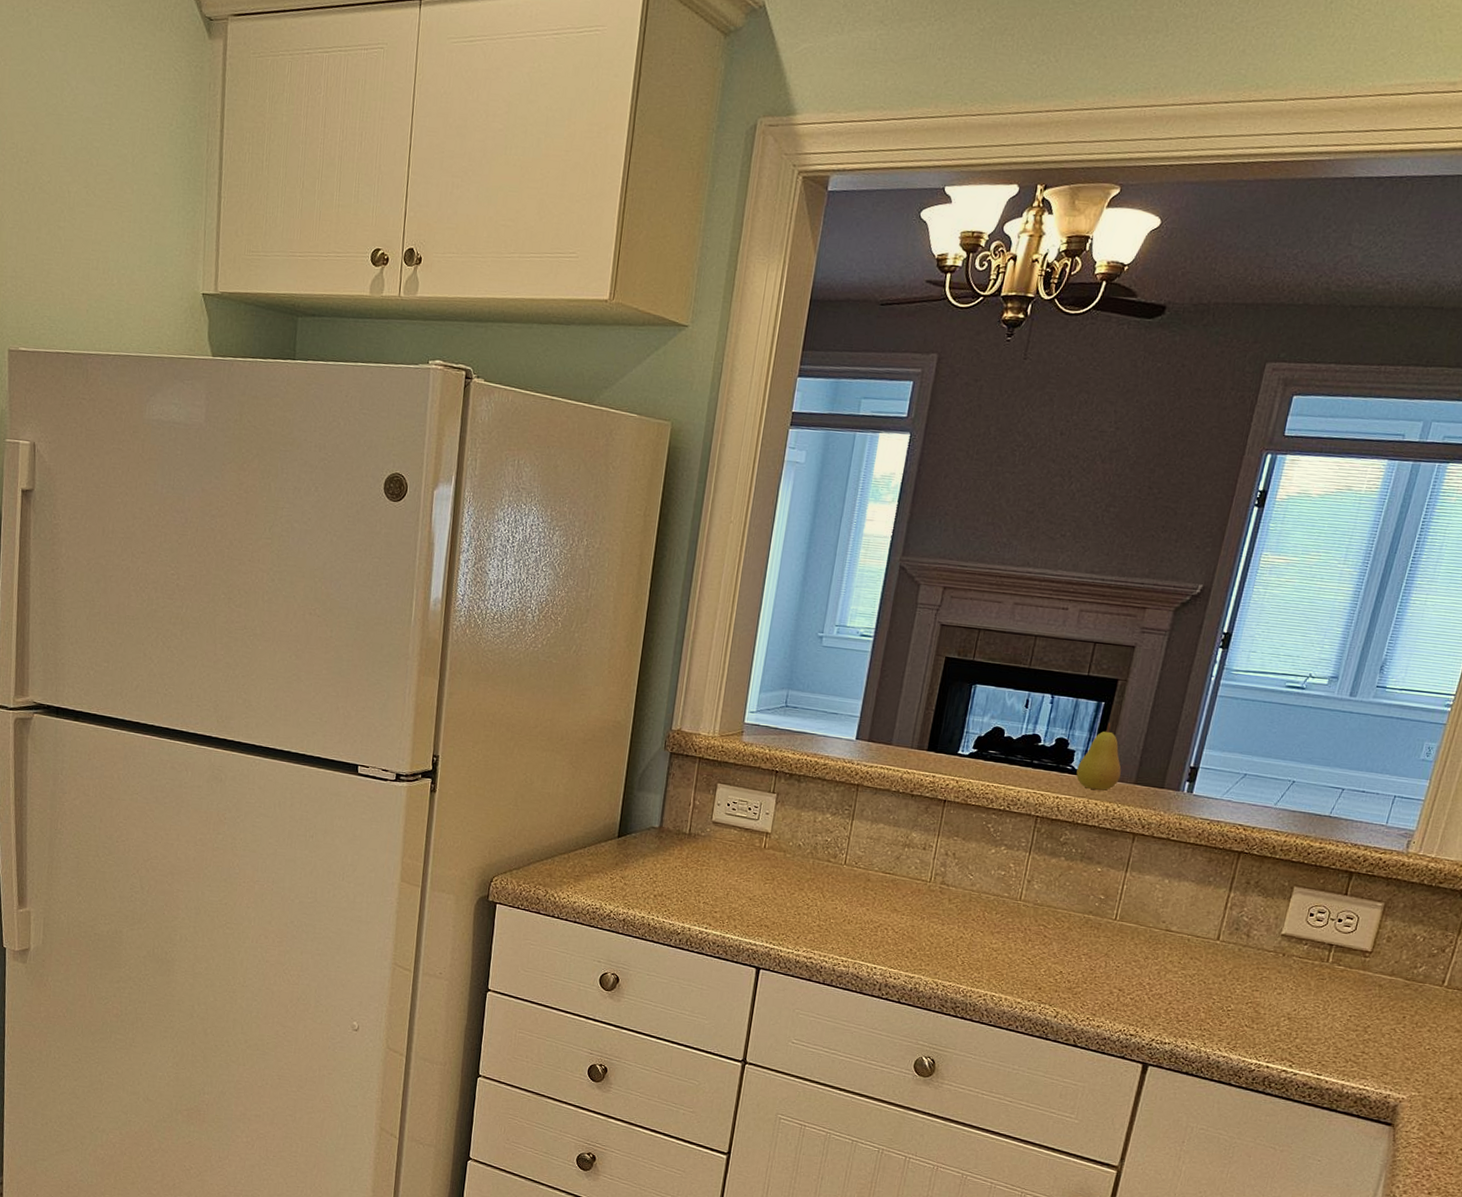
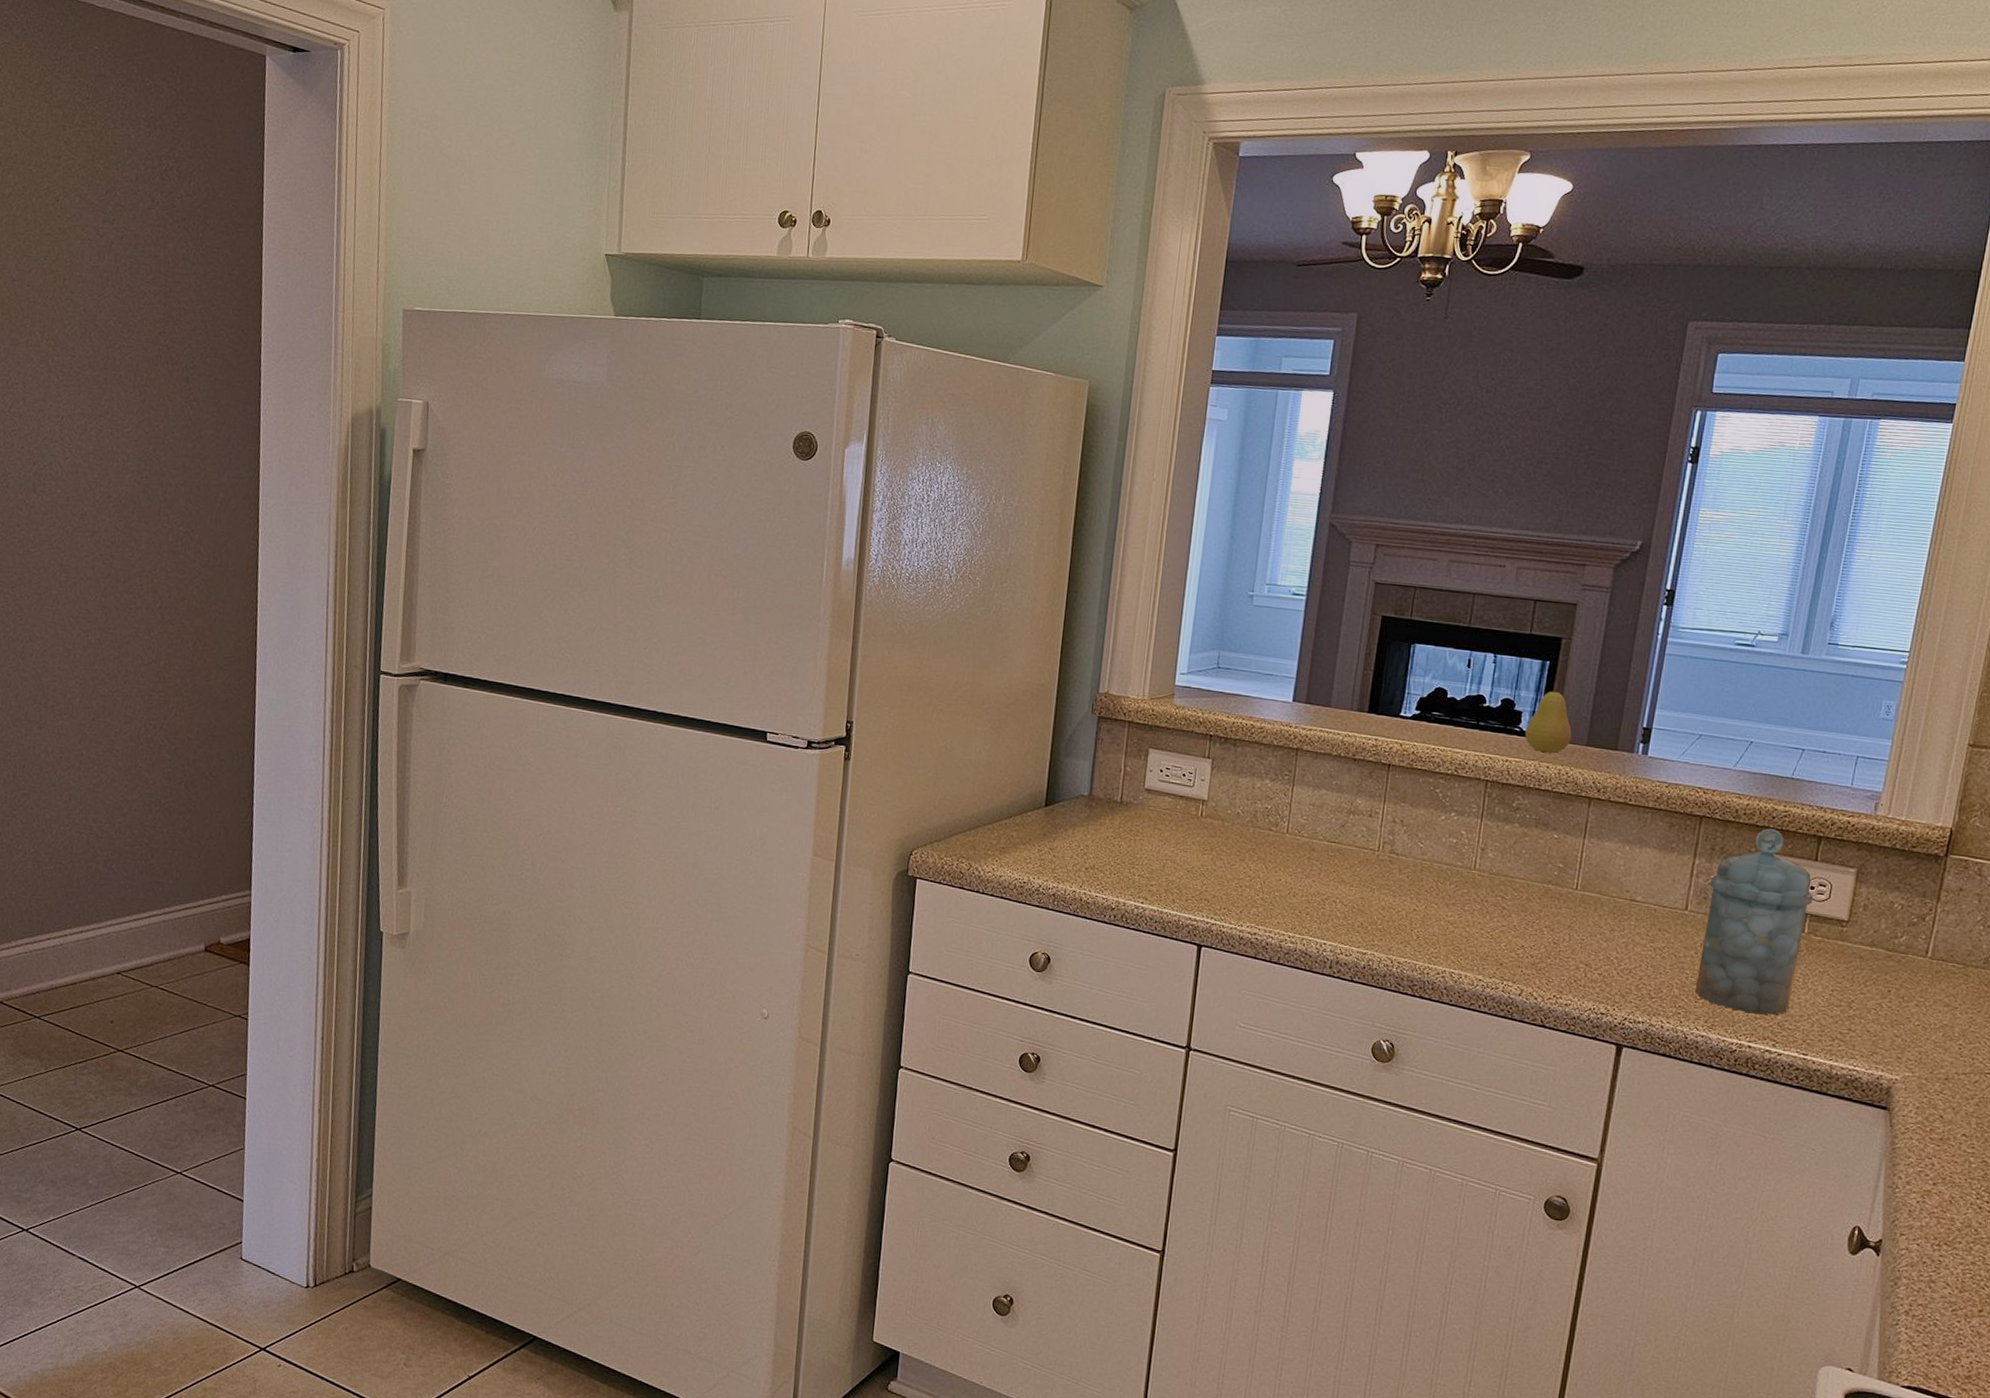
canister: none [1220,864,1340,1038] -> present [1694,828,1814,1015]

